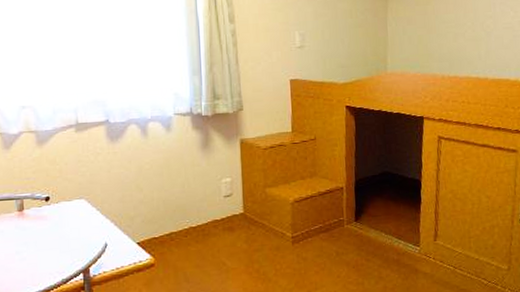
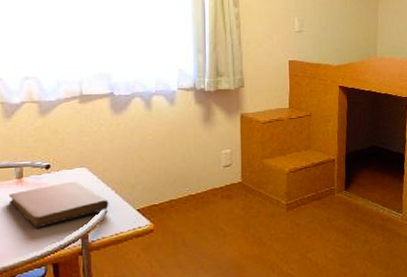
notebook: none [11,213,109,262] -> present [8,181,109,228]

